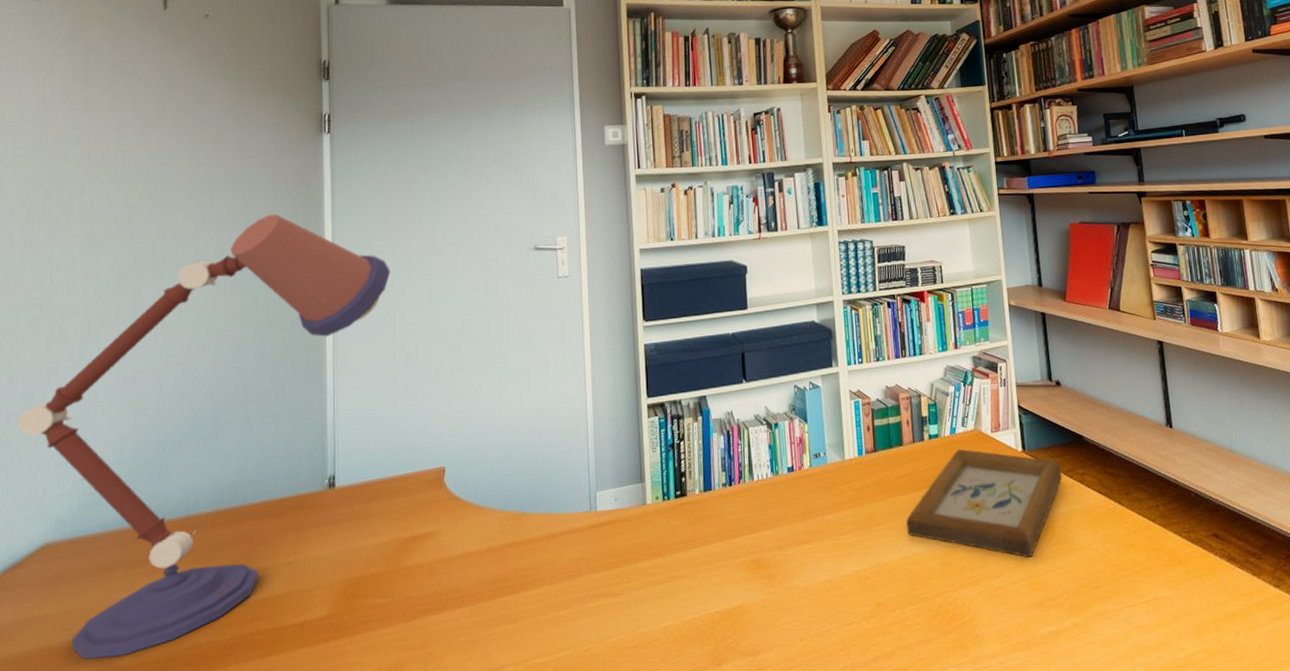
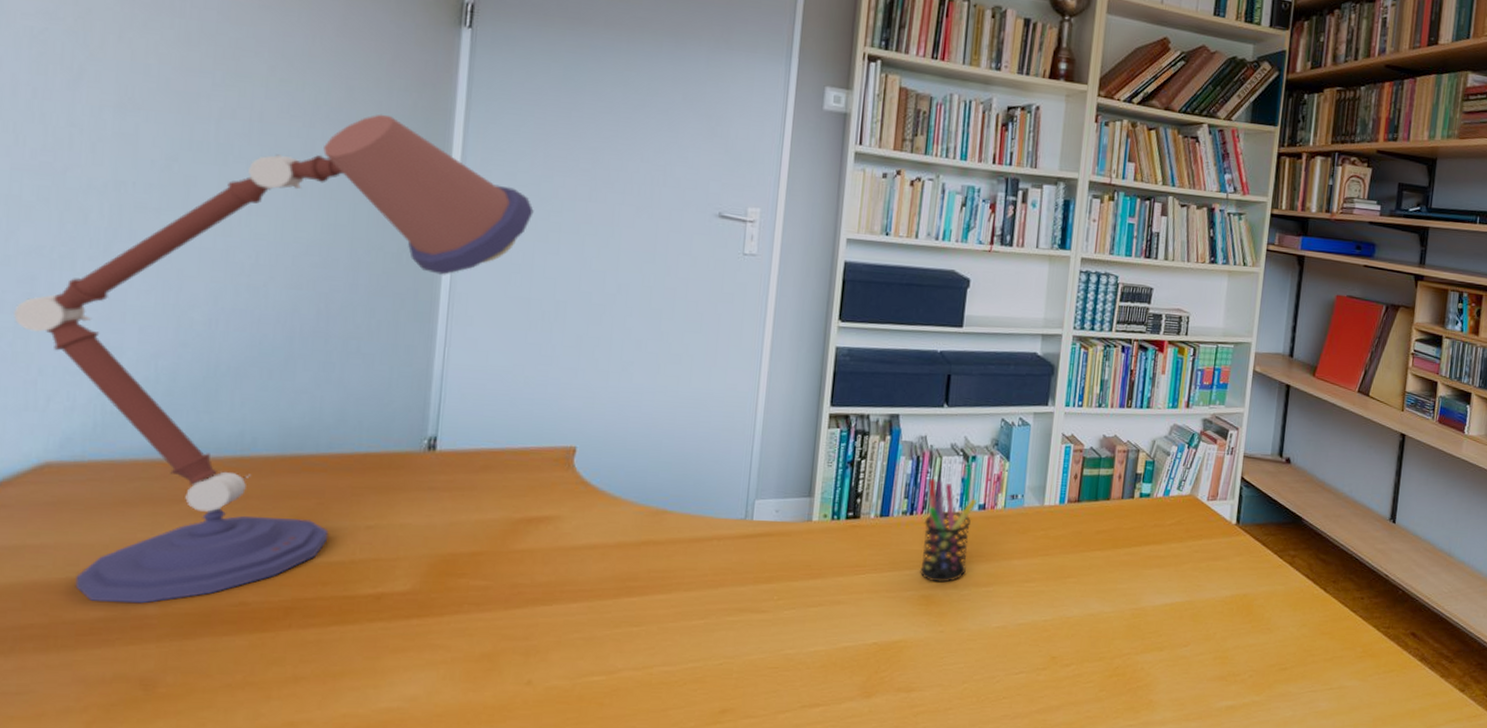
pen holder: none [740,450,786,546] -> present [919,479,977,583]
picture frame: present [906,449,1063,558] -> none [1097,512,1273,632]

